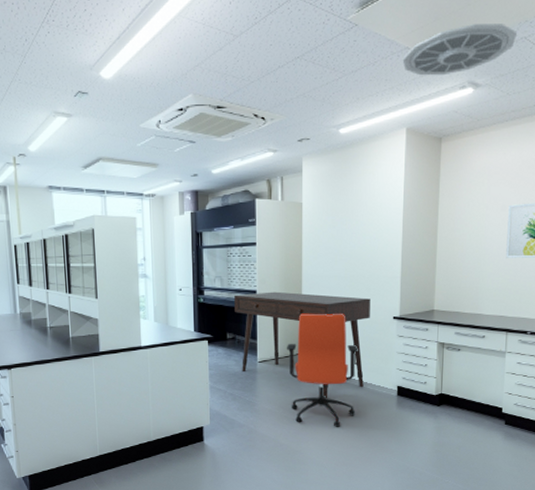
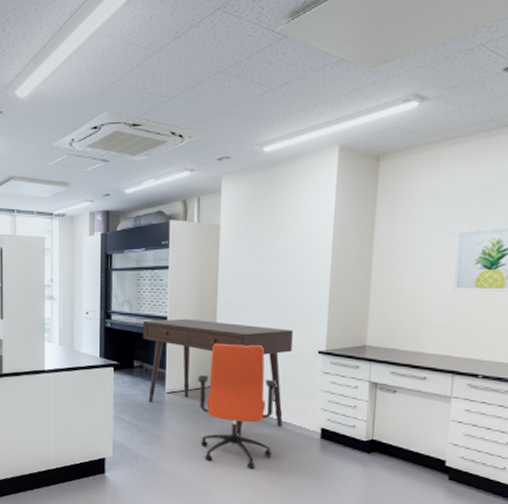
ceiling vent: present [402,24,517,76] -> none [337,30,472,89]

